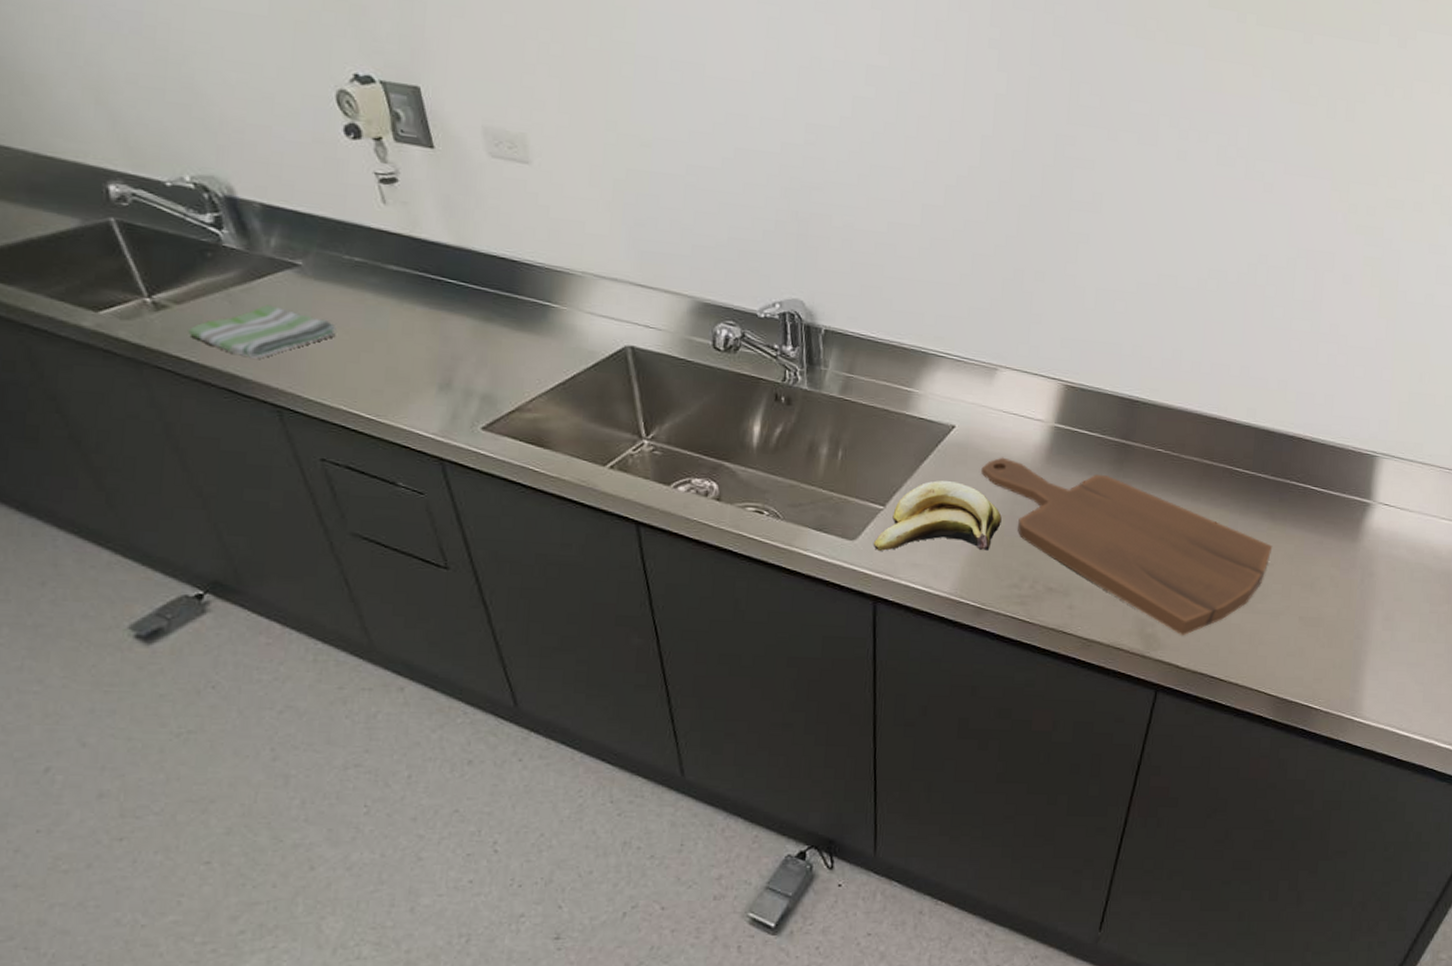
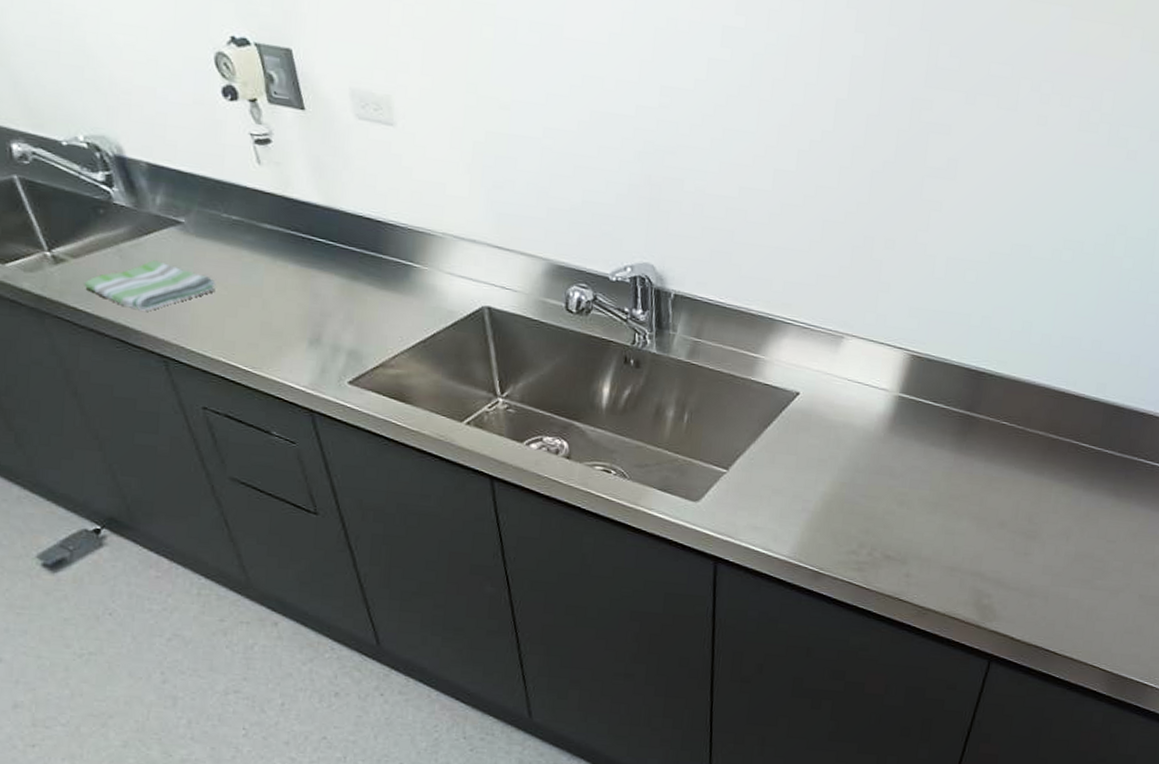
banana: present [873,480,1002,551] -> none [715,446,843,516]
cutting board: present [981,457,1273,636] -> none [824,425,1116,609]

